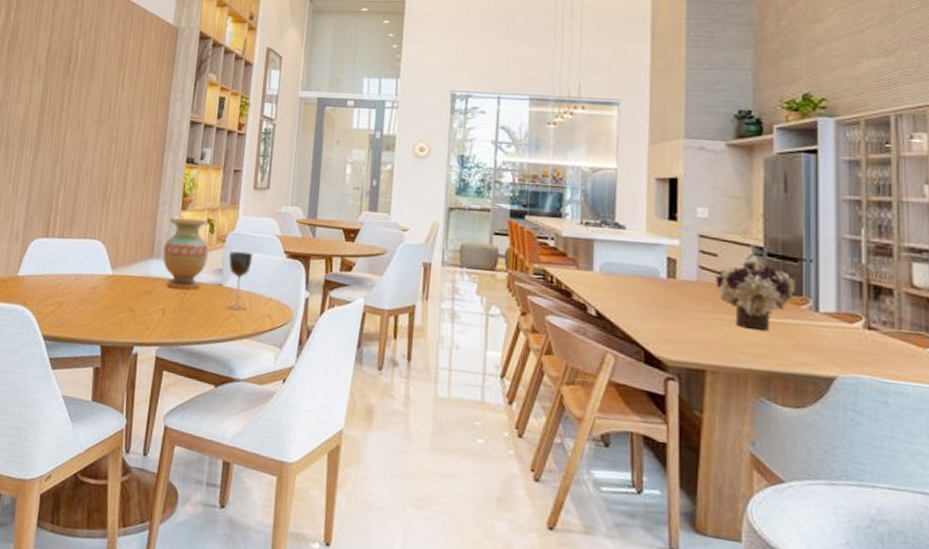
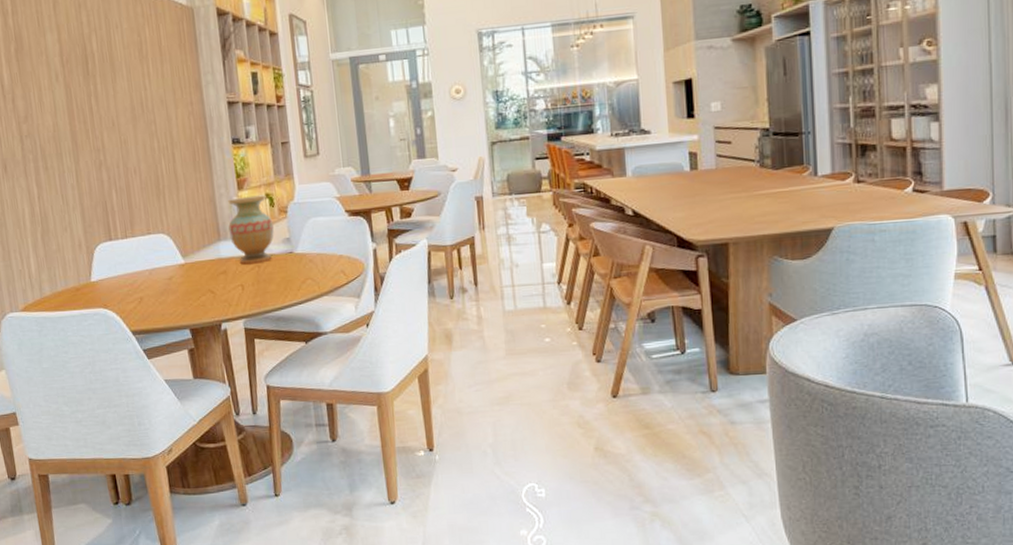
wine glass: present [227,251,253,311] -> none [293,217,321,273]
flower arrangement: present [714,255,796,331] -> none [730,137,798,202]

